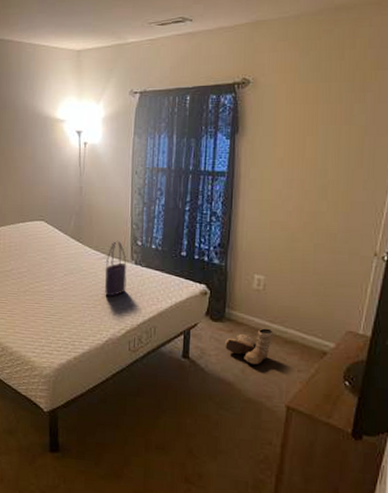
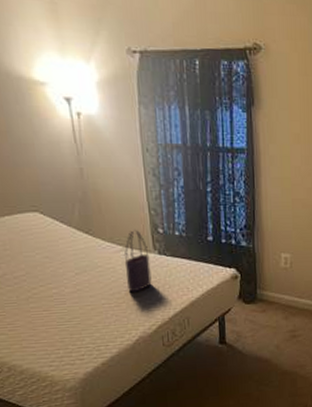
boots: present [225,328,274,365] -> none [260,303,302,340]

